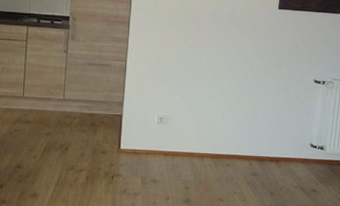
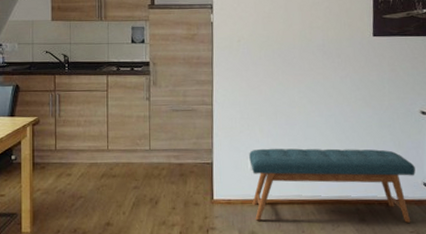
bench: none [156,104,305,178] -> present [249,148,416,223]

